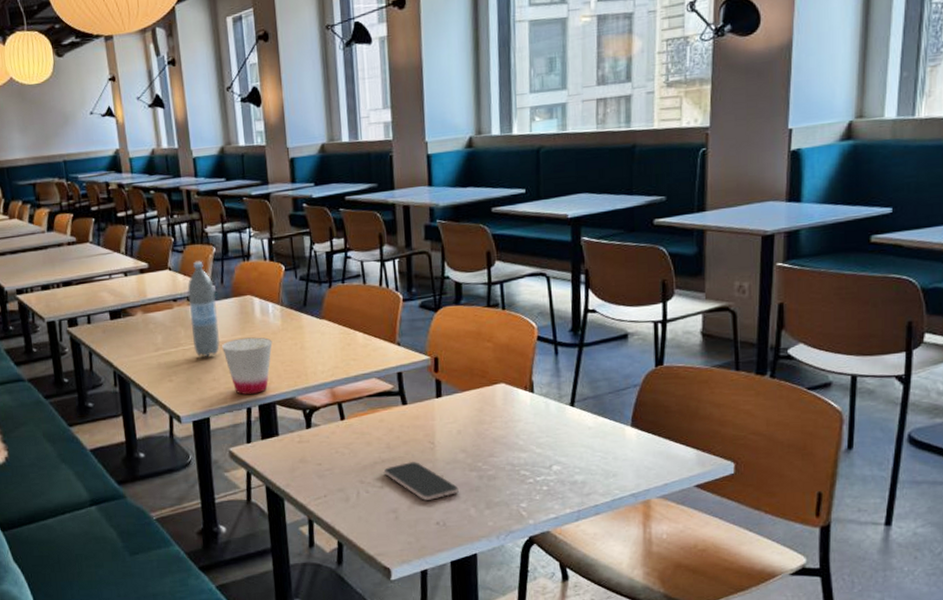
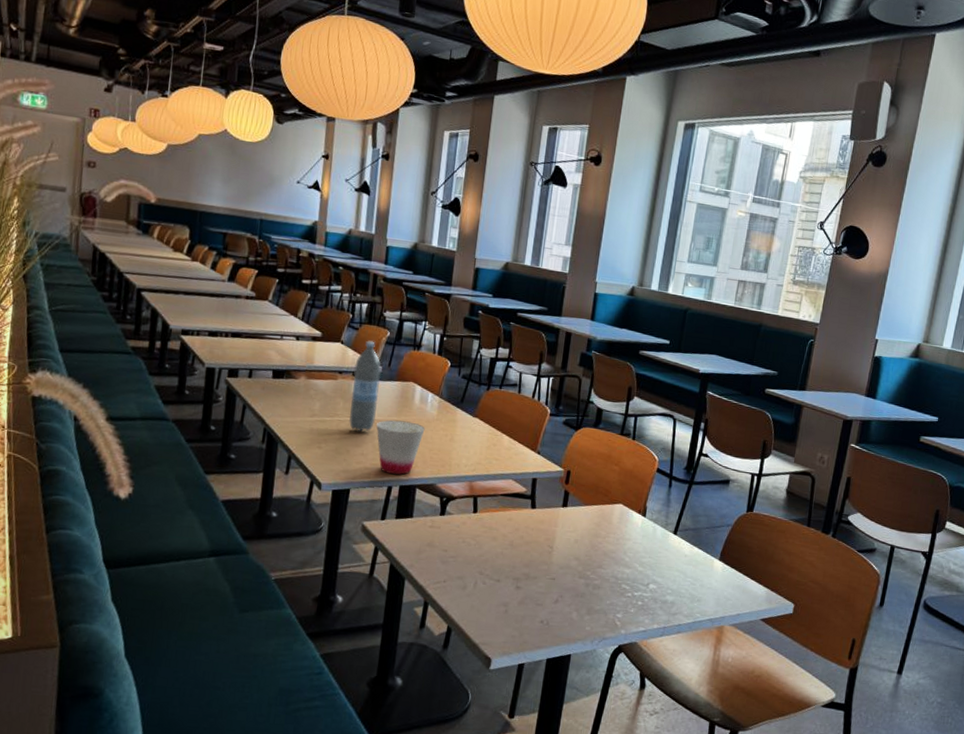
smartphone: present [383,461,459,500] -> none [502,560,566,599]

